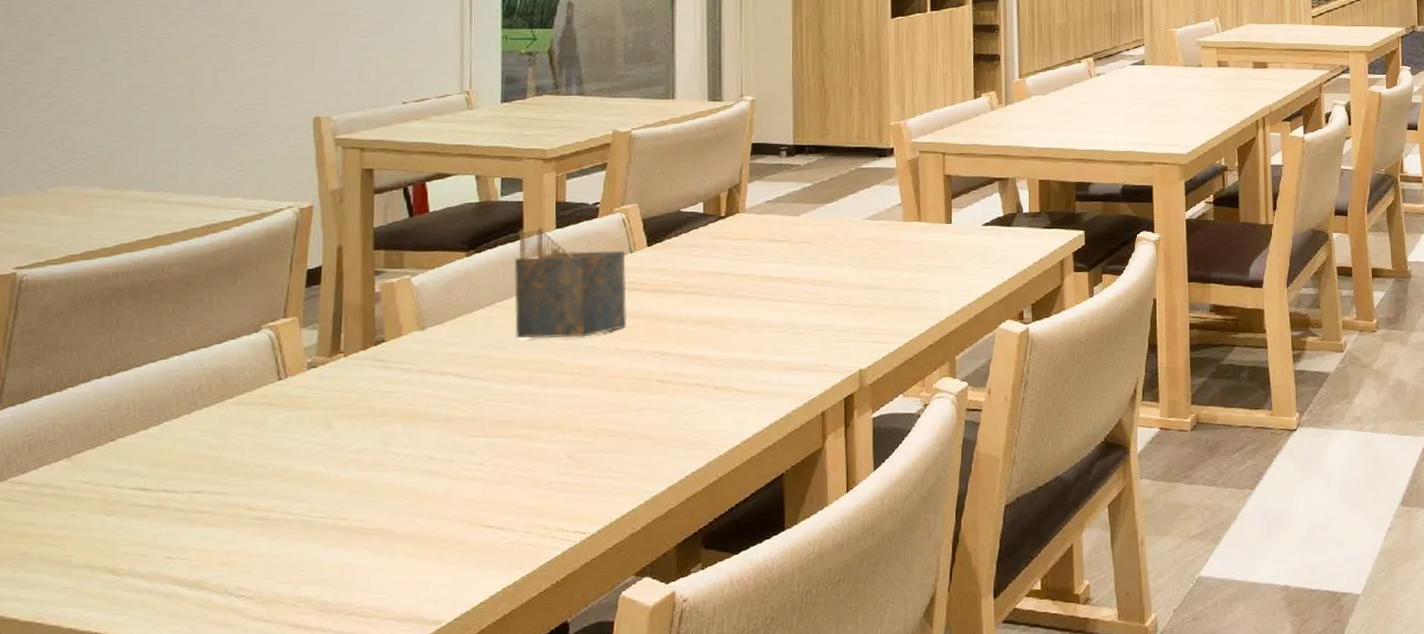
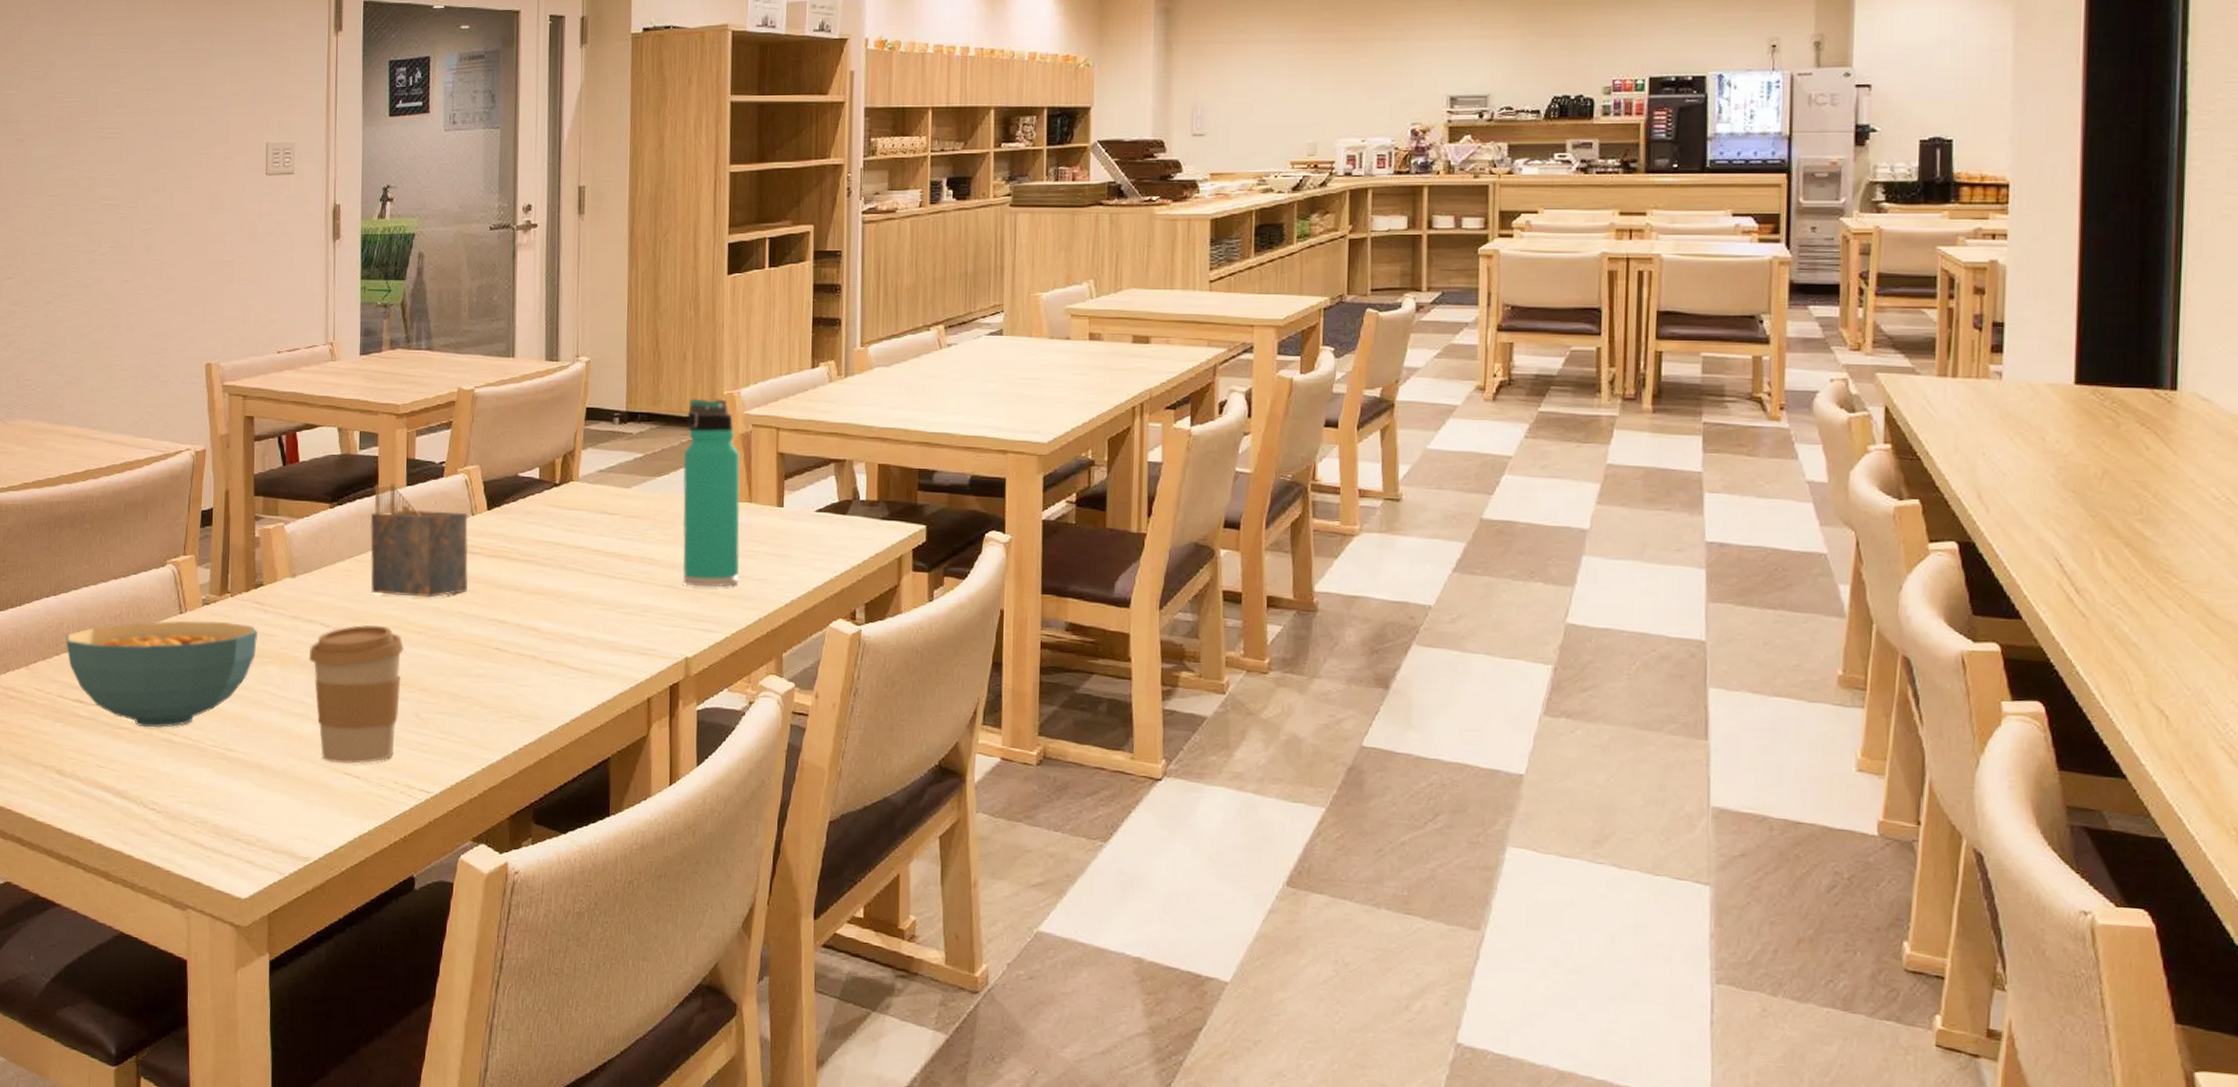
cereal bowl: none [123,384,377,508] -> present [65,620,257,728]
coffee cup: none [441,370,555,518] -> present [309,625,404,765]
thermos bottle: none [852,129,911,303] -> present [682,398,741,587]

